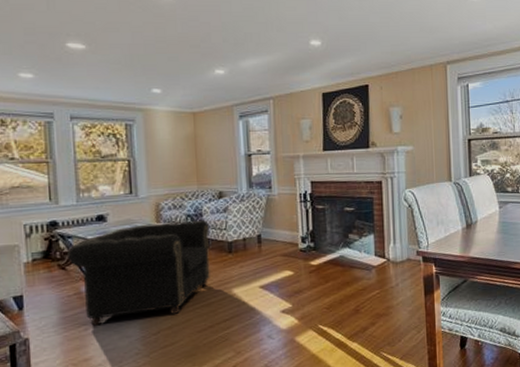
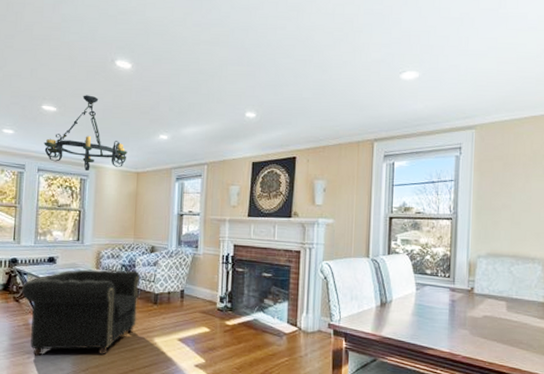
chandelier: none [74,29,179,116] -> present [44,95,128,172]

